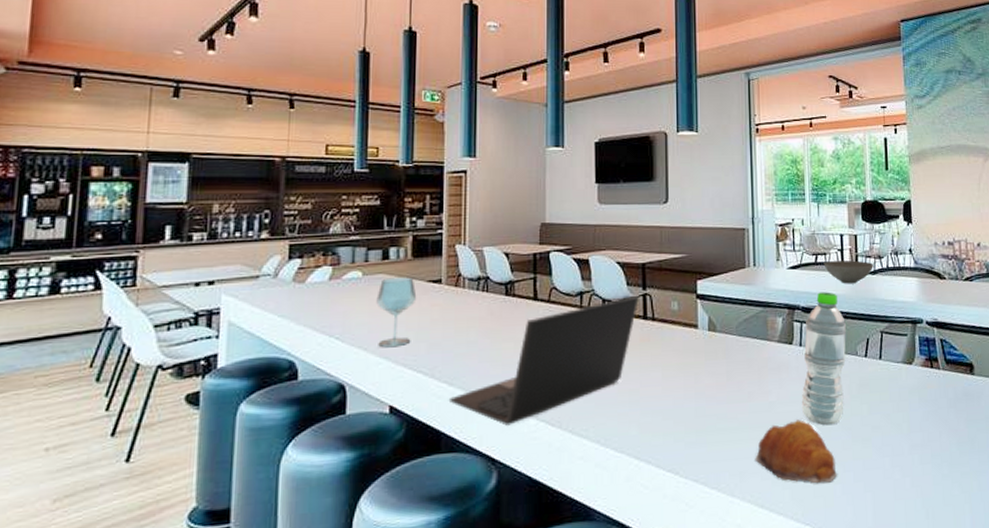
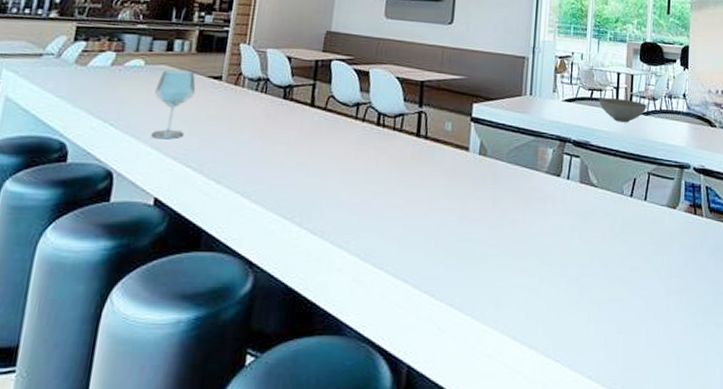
laptop: present [448,295,640,426] -> none [213,112,415,230]
croissant: present [755,419,838,484] -> none [512,253,593,320]
water bottle: present [801,292,847,426] -> none [563,127,616,262]

